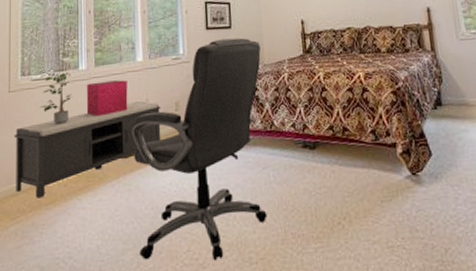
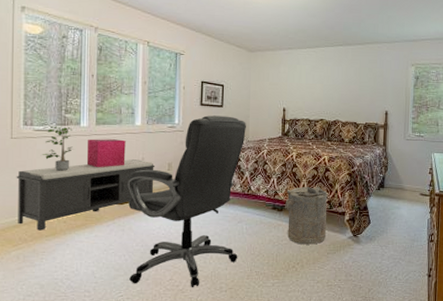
laundry hamper: none [317,112,375,192] -> present [284,186,328,245]

